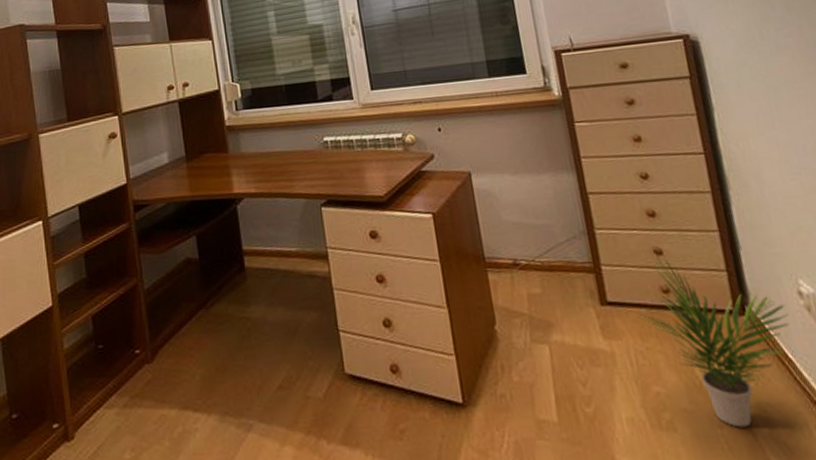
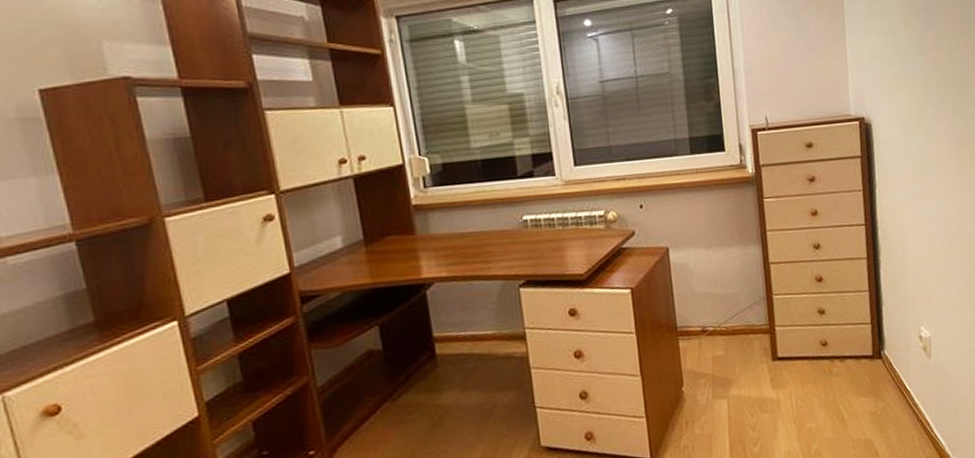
potted plant: present [634,259,789,428] -> none [798,317,910,447]

